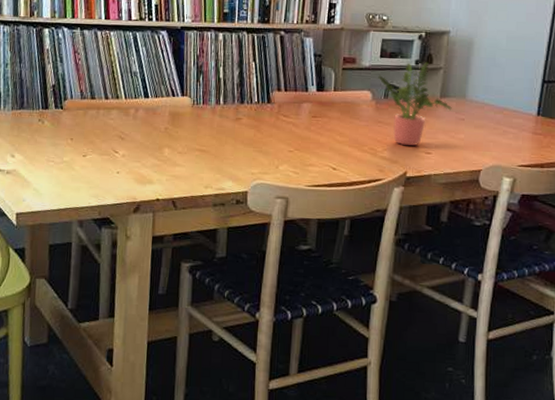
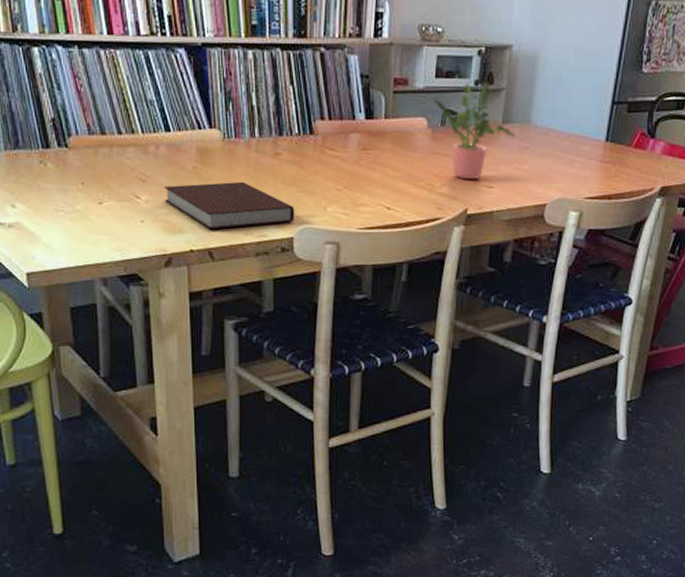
notebook: none [138,141,251,182] -> present [163,181,295,230]

